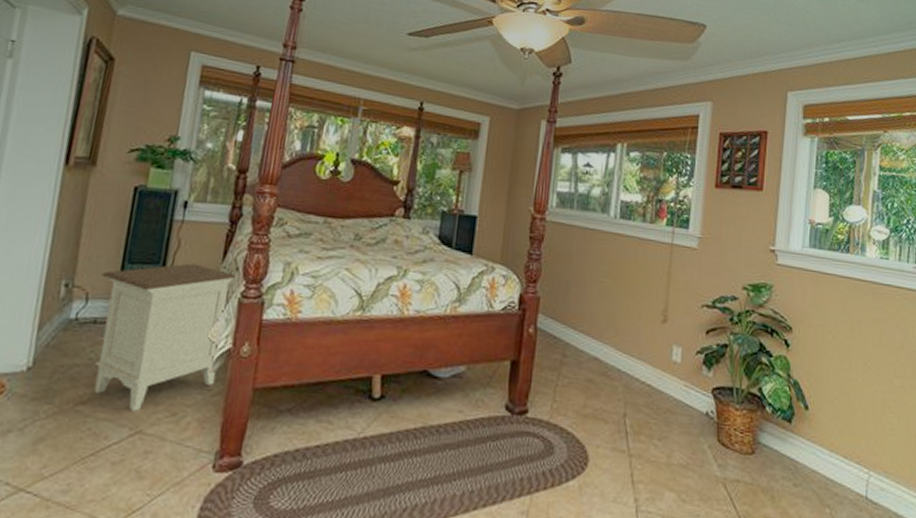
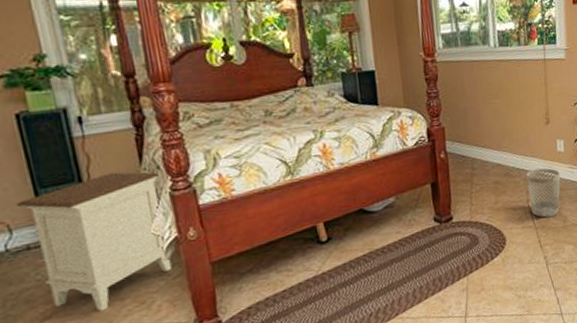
wastebasket: none [627,375,672,445] -> present [526,168,561,218]

